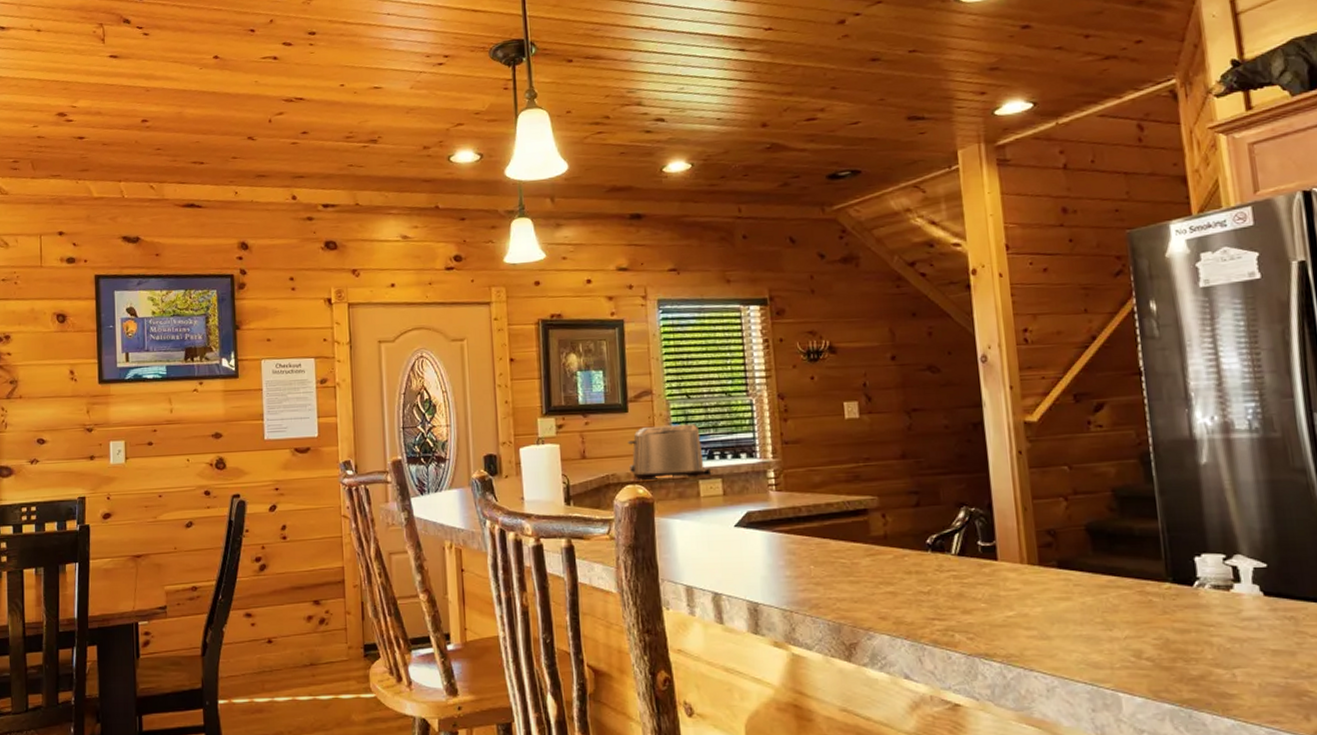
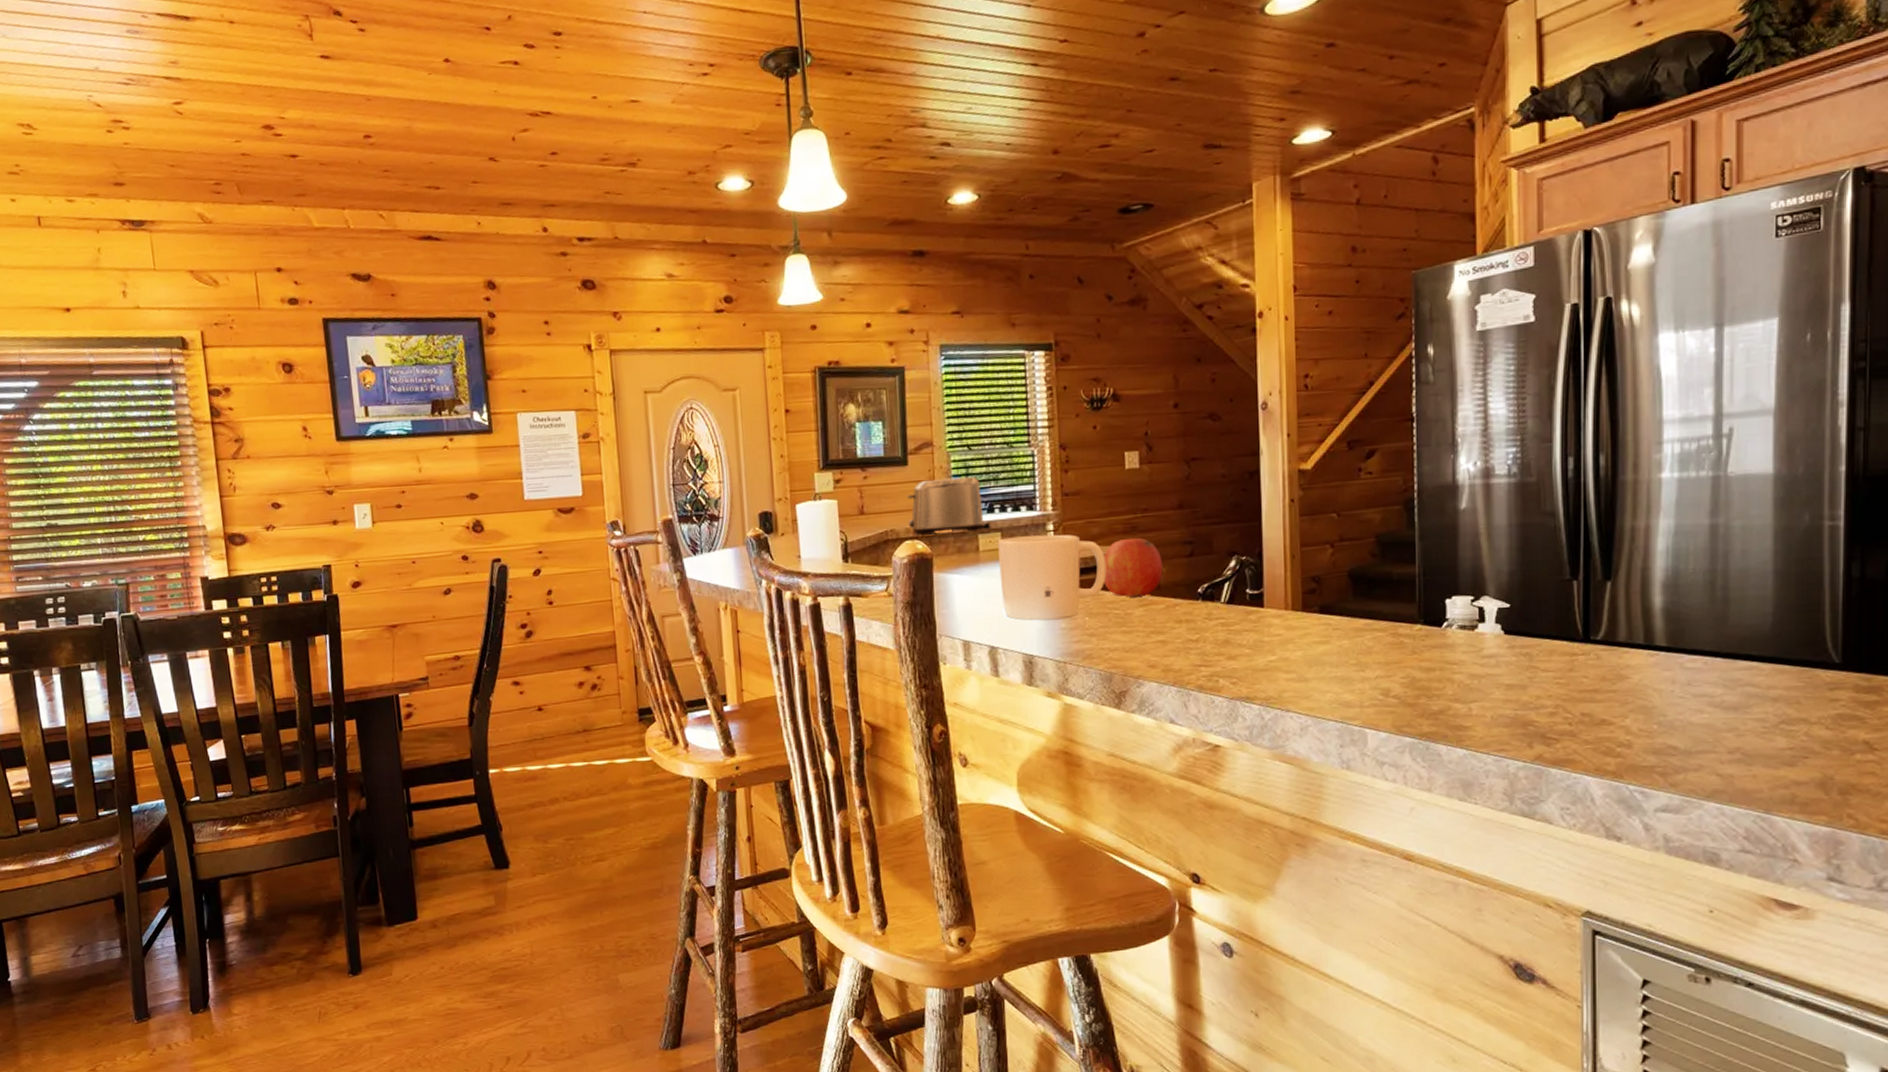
mug: none [719,481,831,568] -> present [998,534,1107,621]
fruit: none [826,486,889,546] -> present [1103,537,1163,597]

